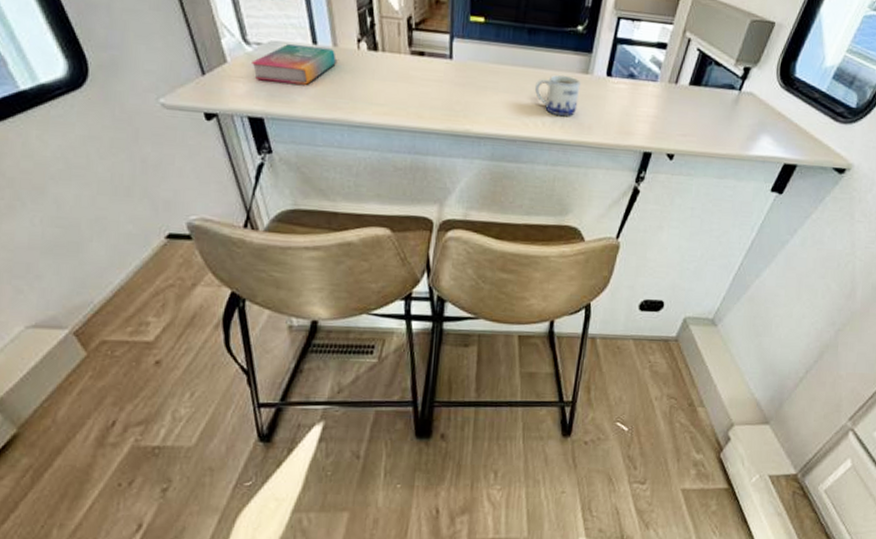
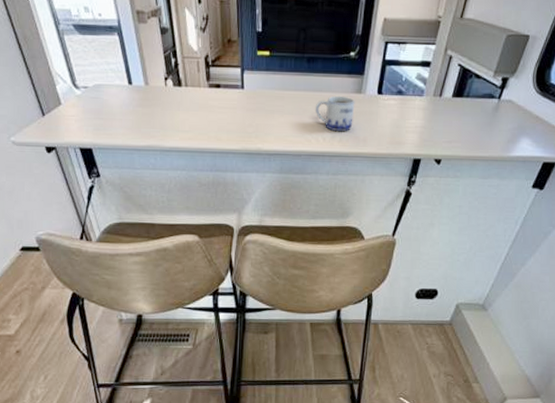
book: present [252,44,336,85] -> none [81,86,148,119]

